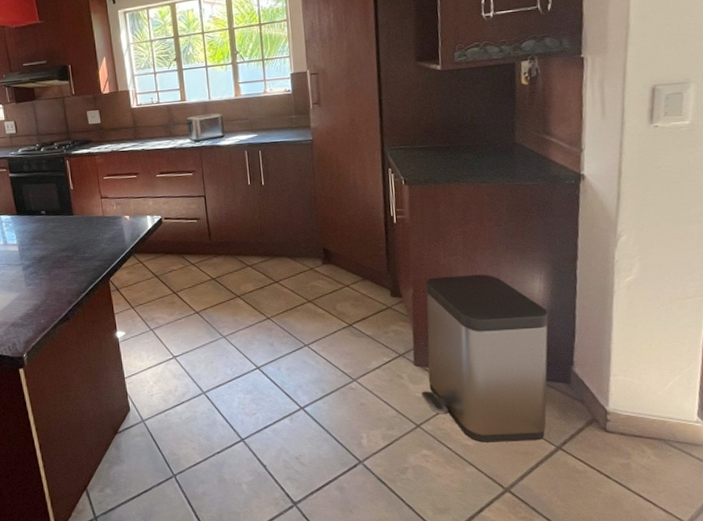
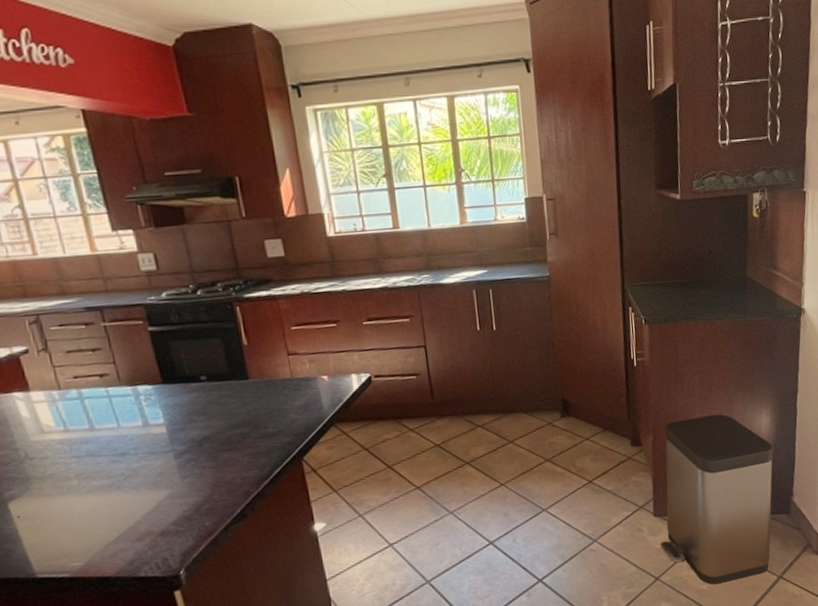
toaster: present [185,113,226,143] -> none [399,244,449,281]

